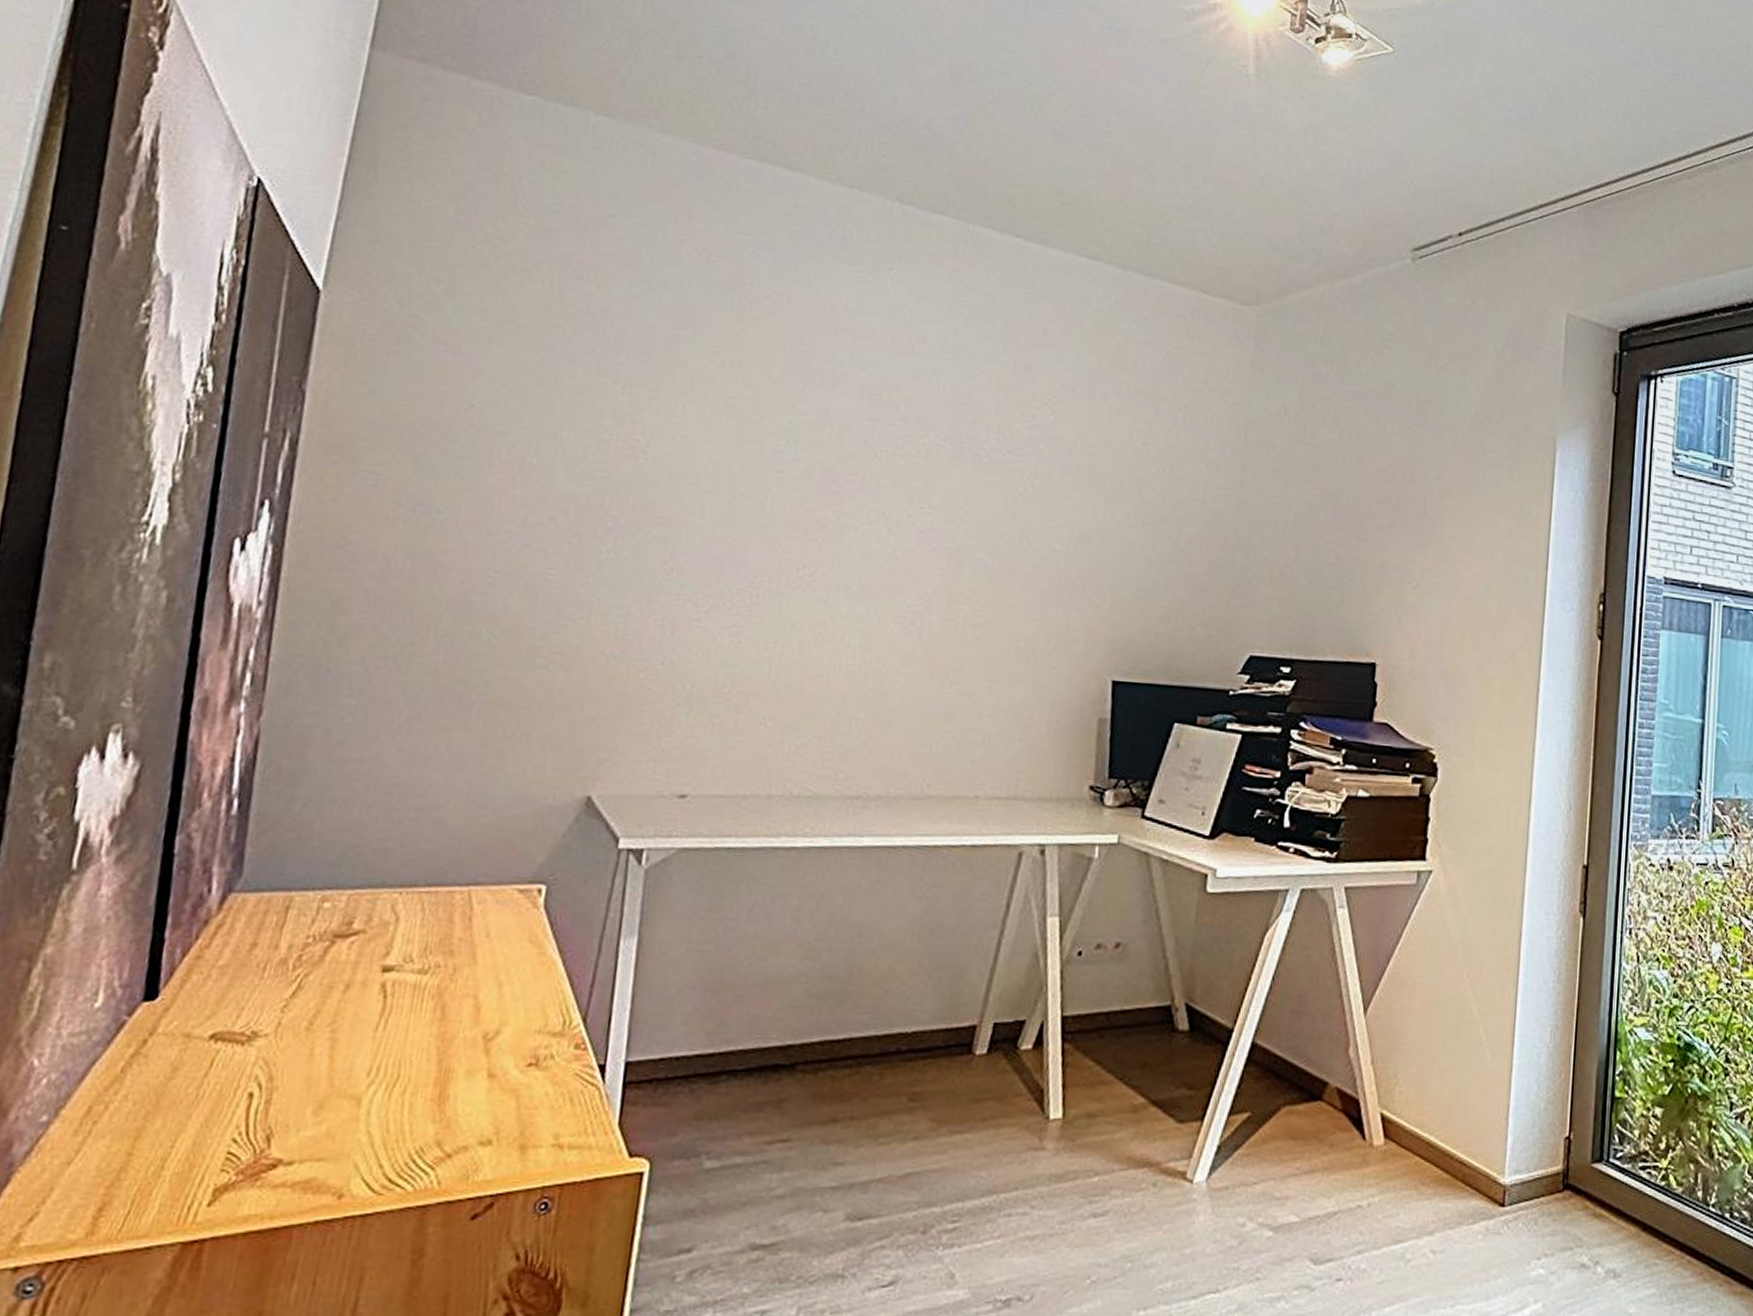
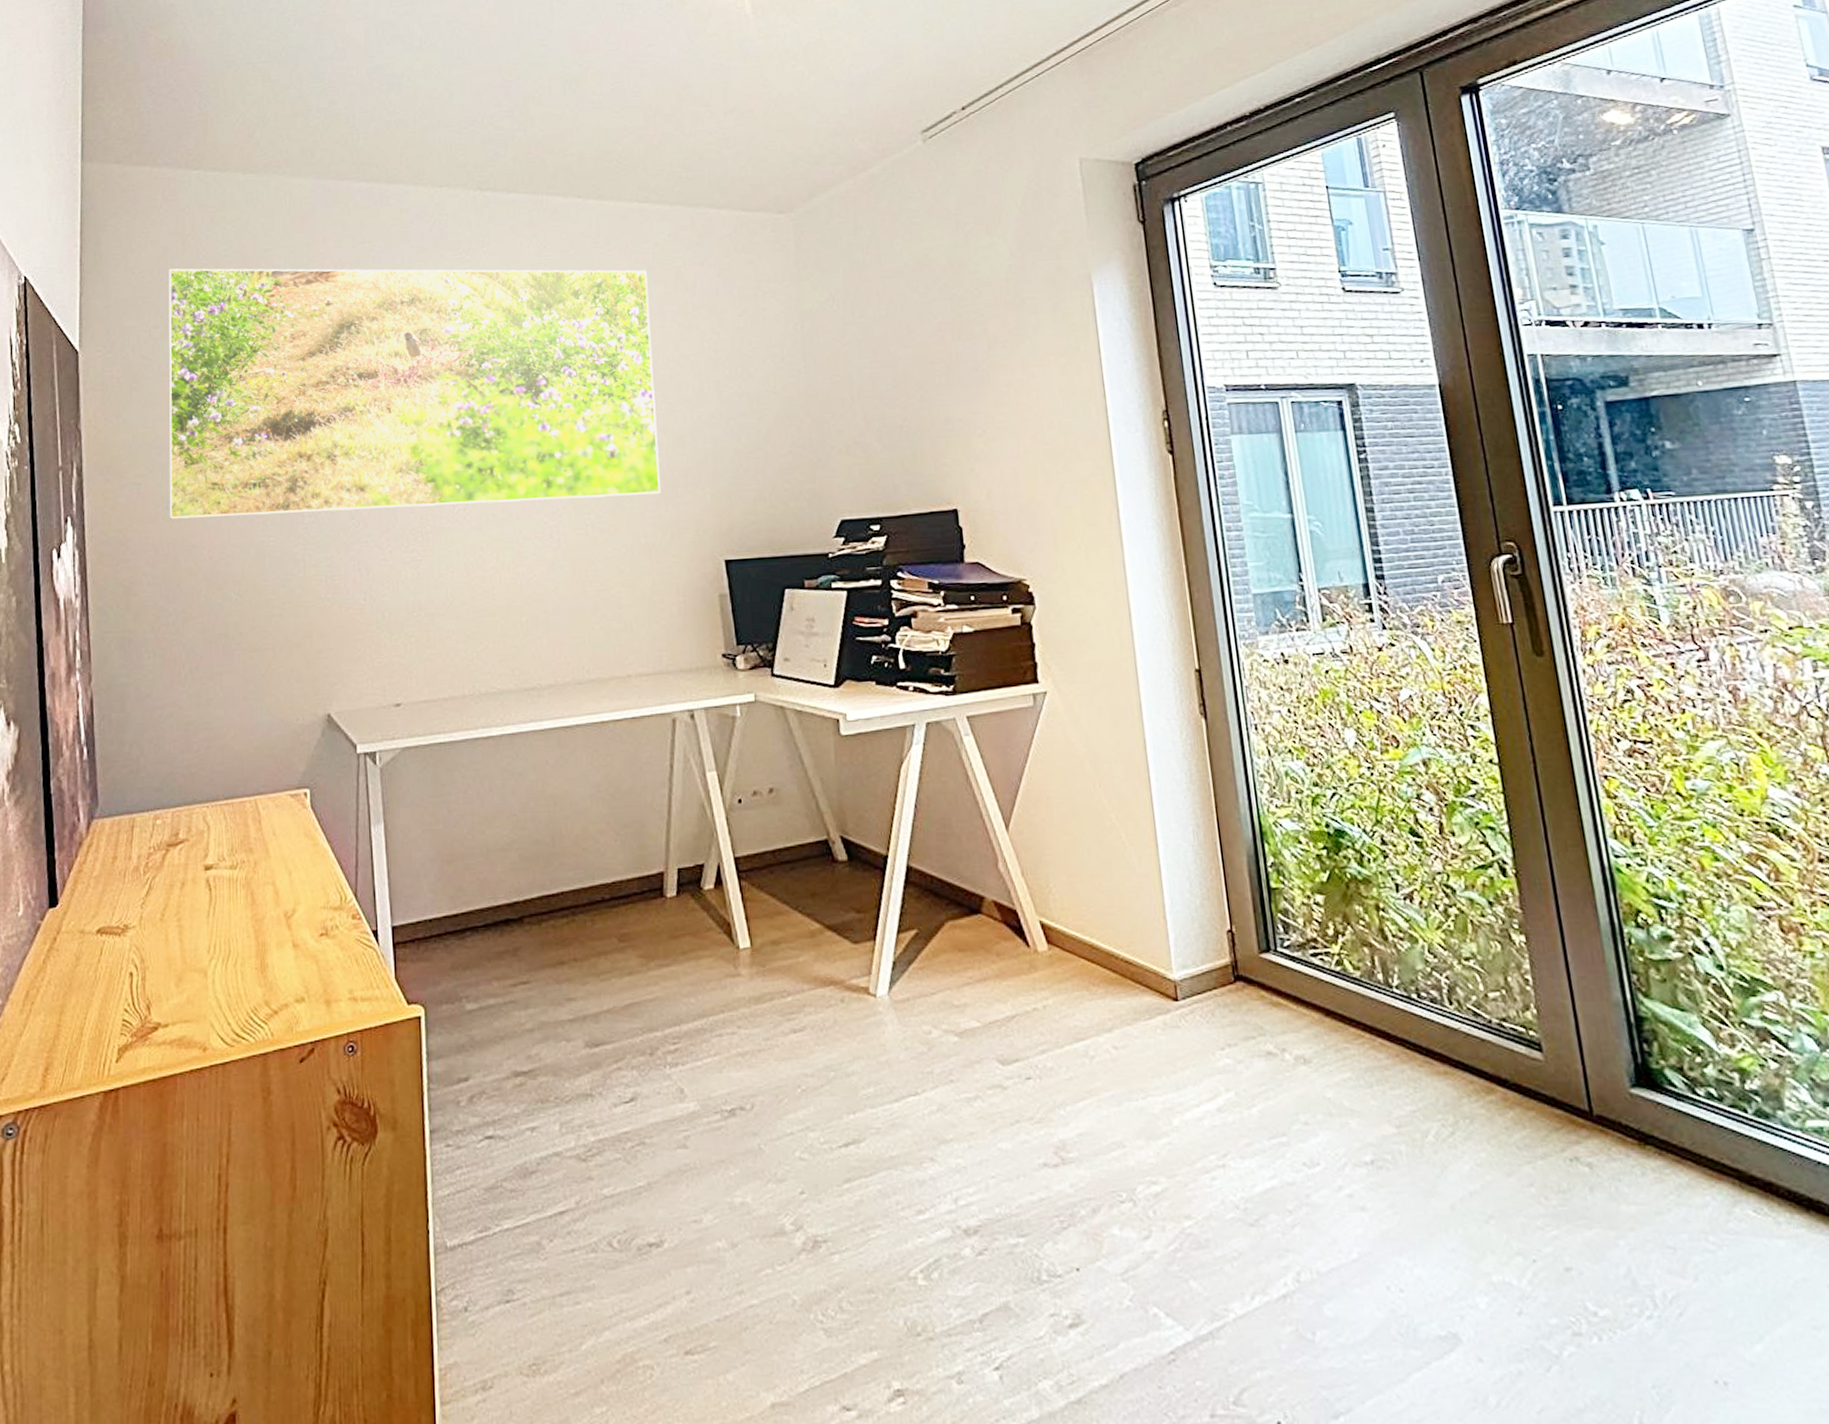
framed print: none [413,211,1082,595] -> present [168,268,661,520]

